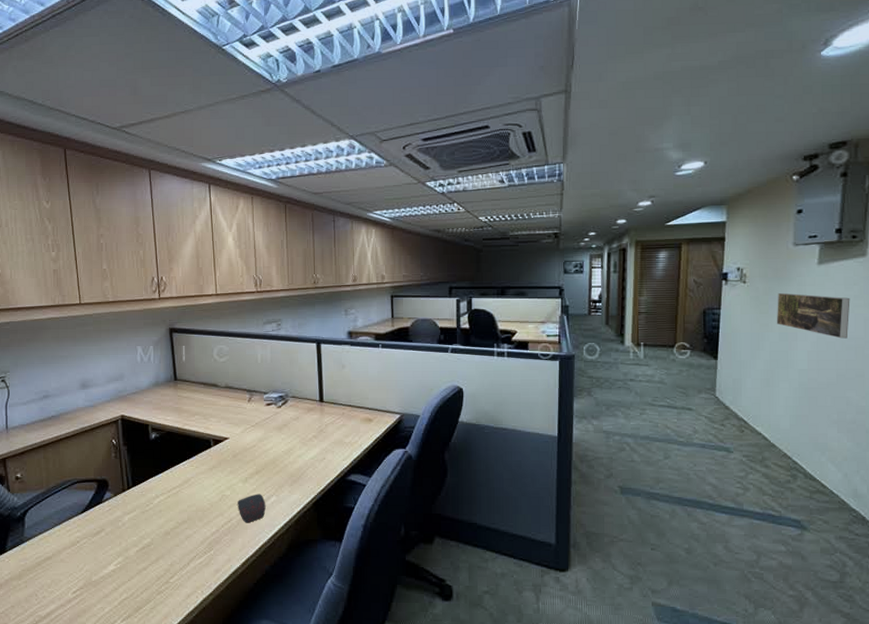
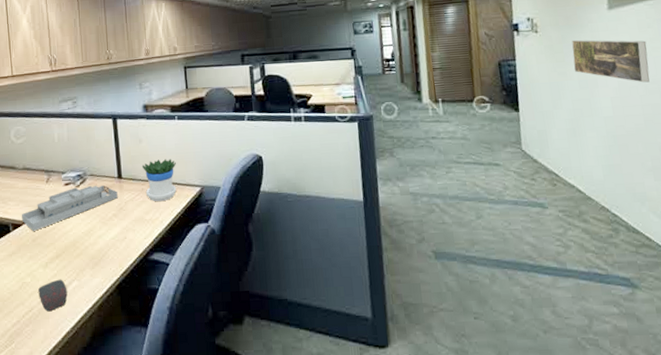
desk organizer: none [223,407,318,447] -> present [22,185,118,231]
flowerpot: none [343,385,377,426] -> present [142,159,177,202]

